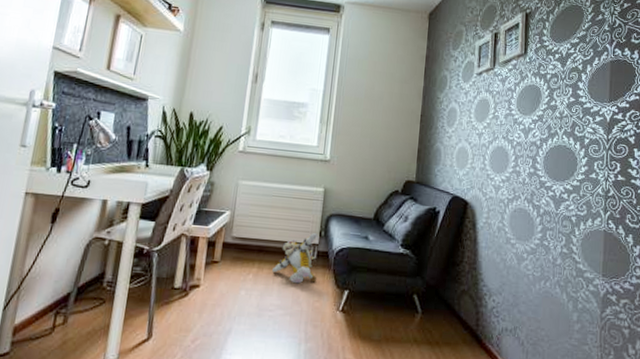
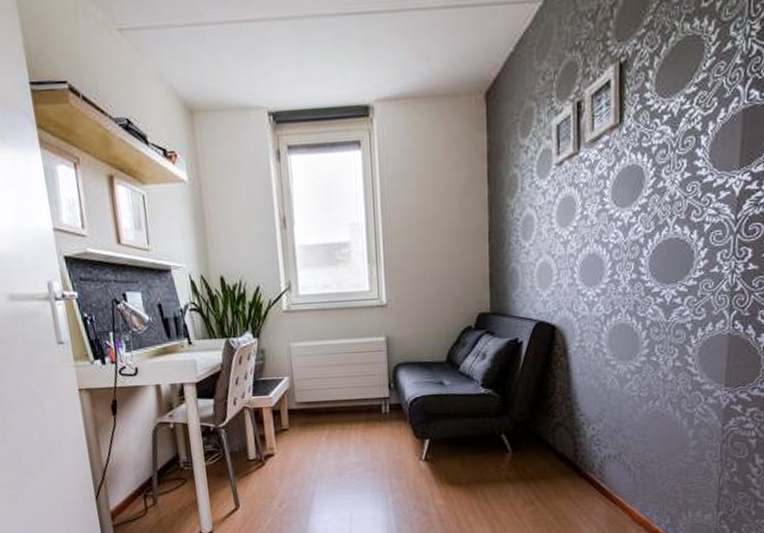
plush toy: present [272,233,318,284] -> none [345,386,394,440]

